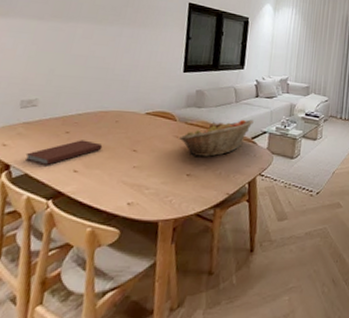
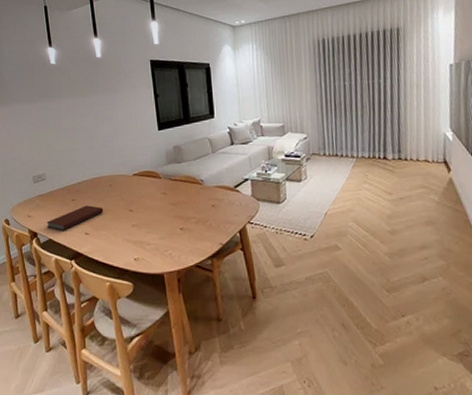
fruit basket: present [179,119,254,157] -> none [167,168,233,210]

